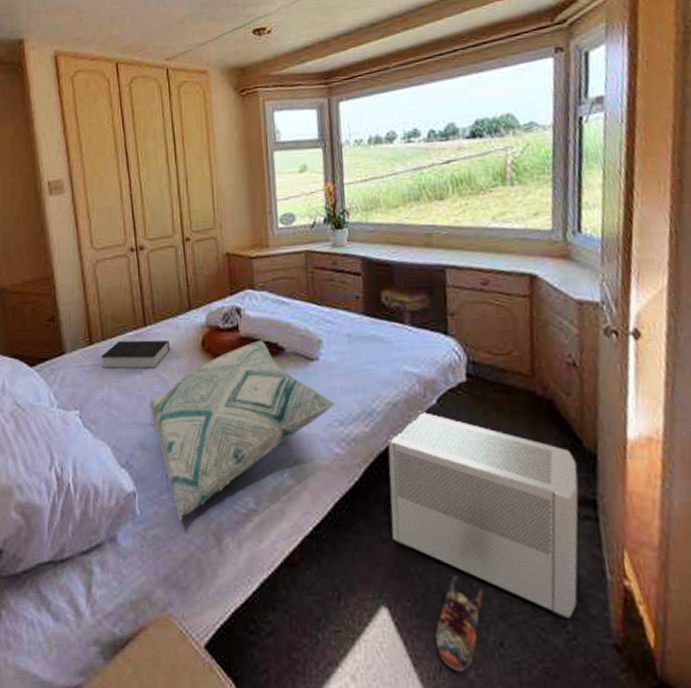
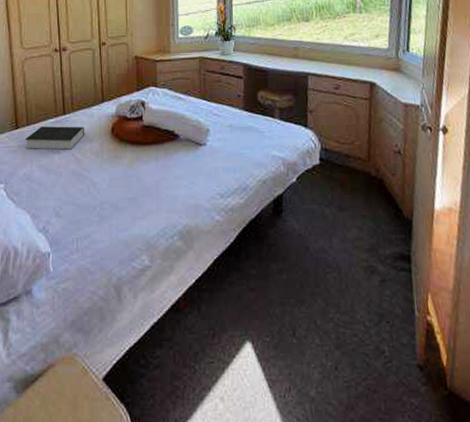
decorative pillow: present [149,339,337,520] -> none [65,127,219,276]
air purifier: present [388,411,579,620] -> none [257,187,398,347]
shoe: present [435,575,484,672] -> none [287,315,325,391]

